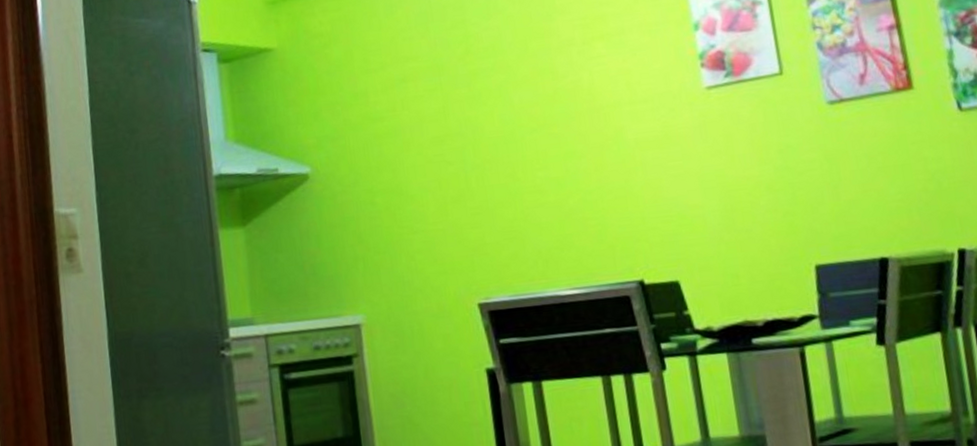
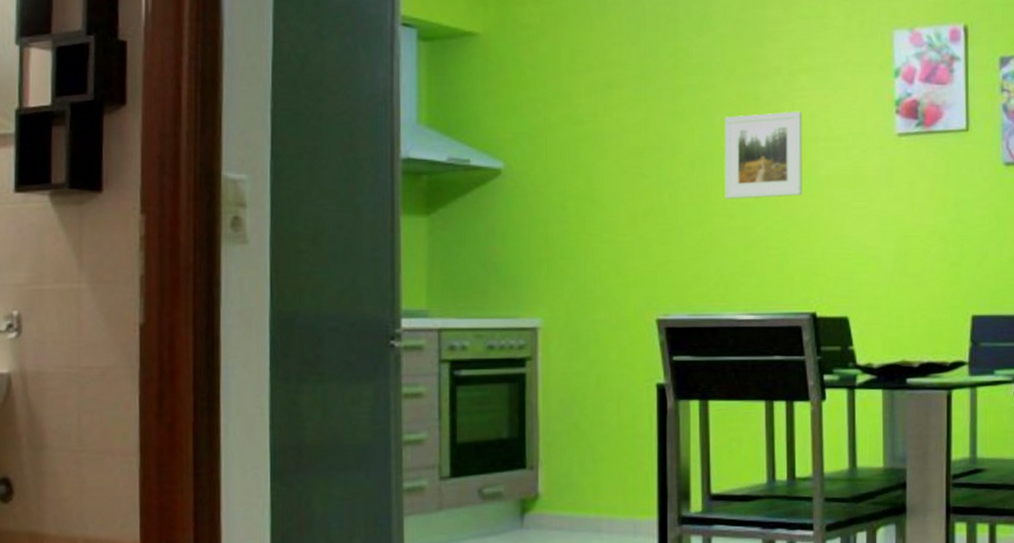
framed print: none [523,78,613,177] -> present [724,111,803,200]

